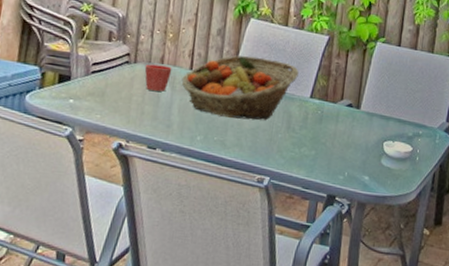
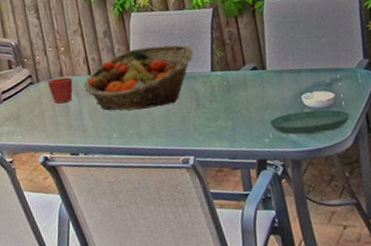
saucer: none [348,156,421,182] -> present [269,109,351,135]

